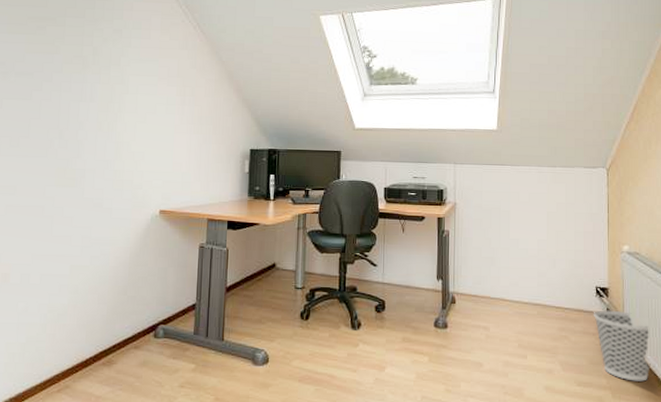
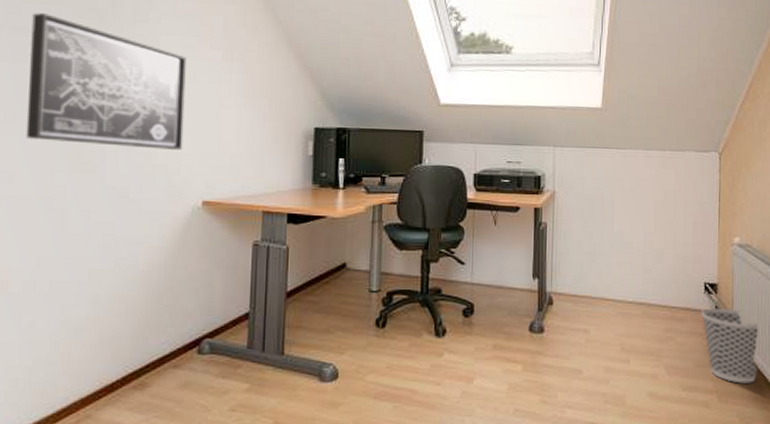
wall art: none [26,61,149,168] -> present [26,13,186,150]

